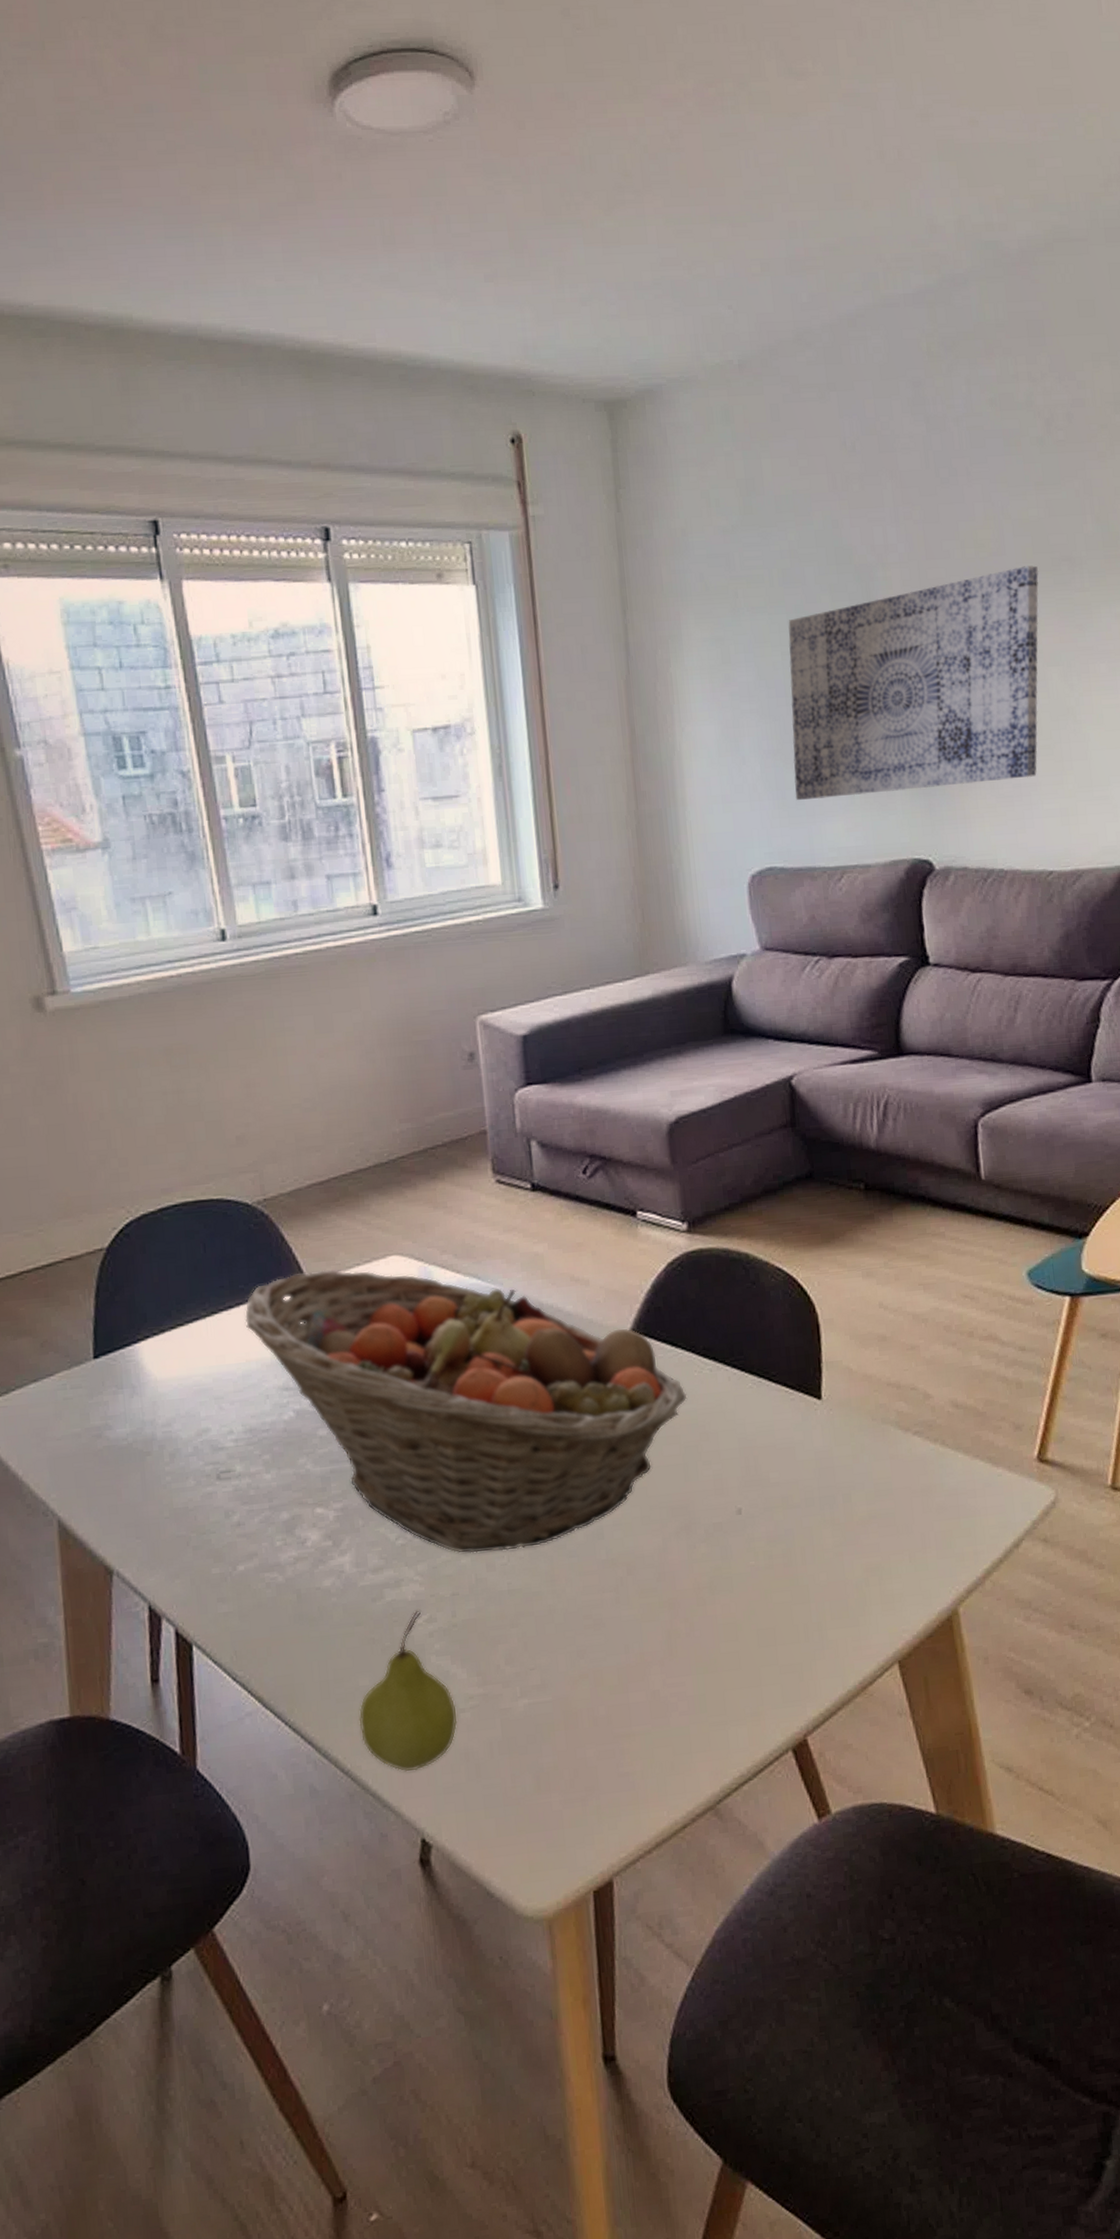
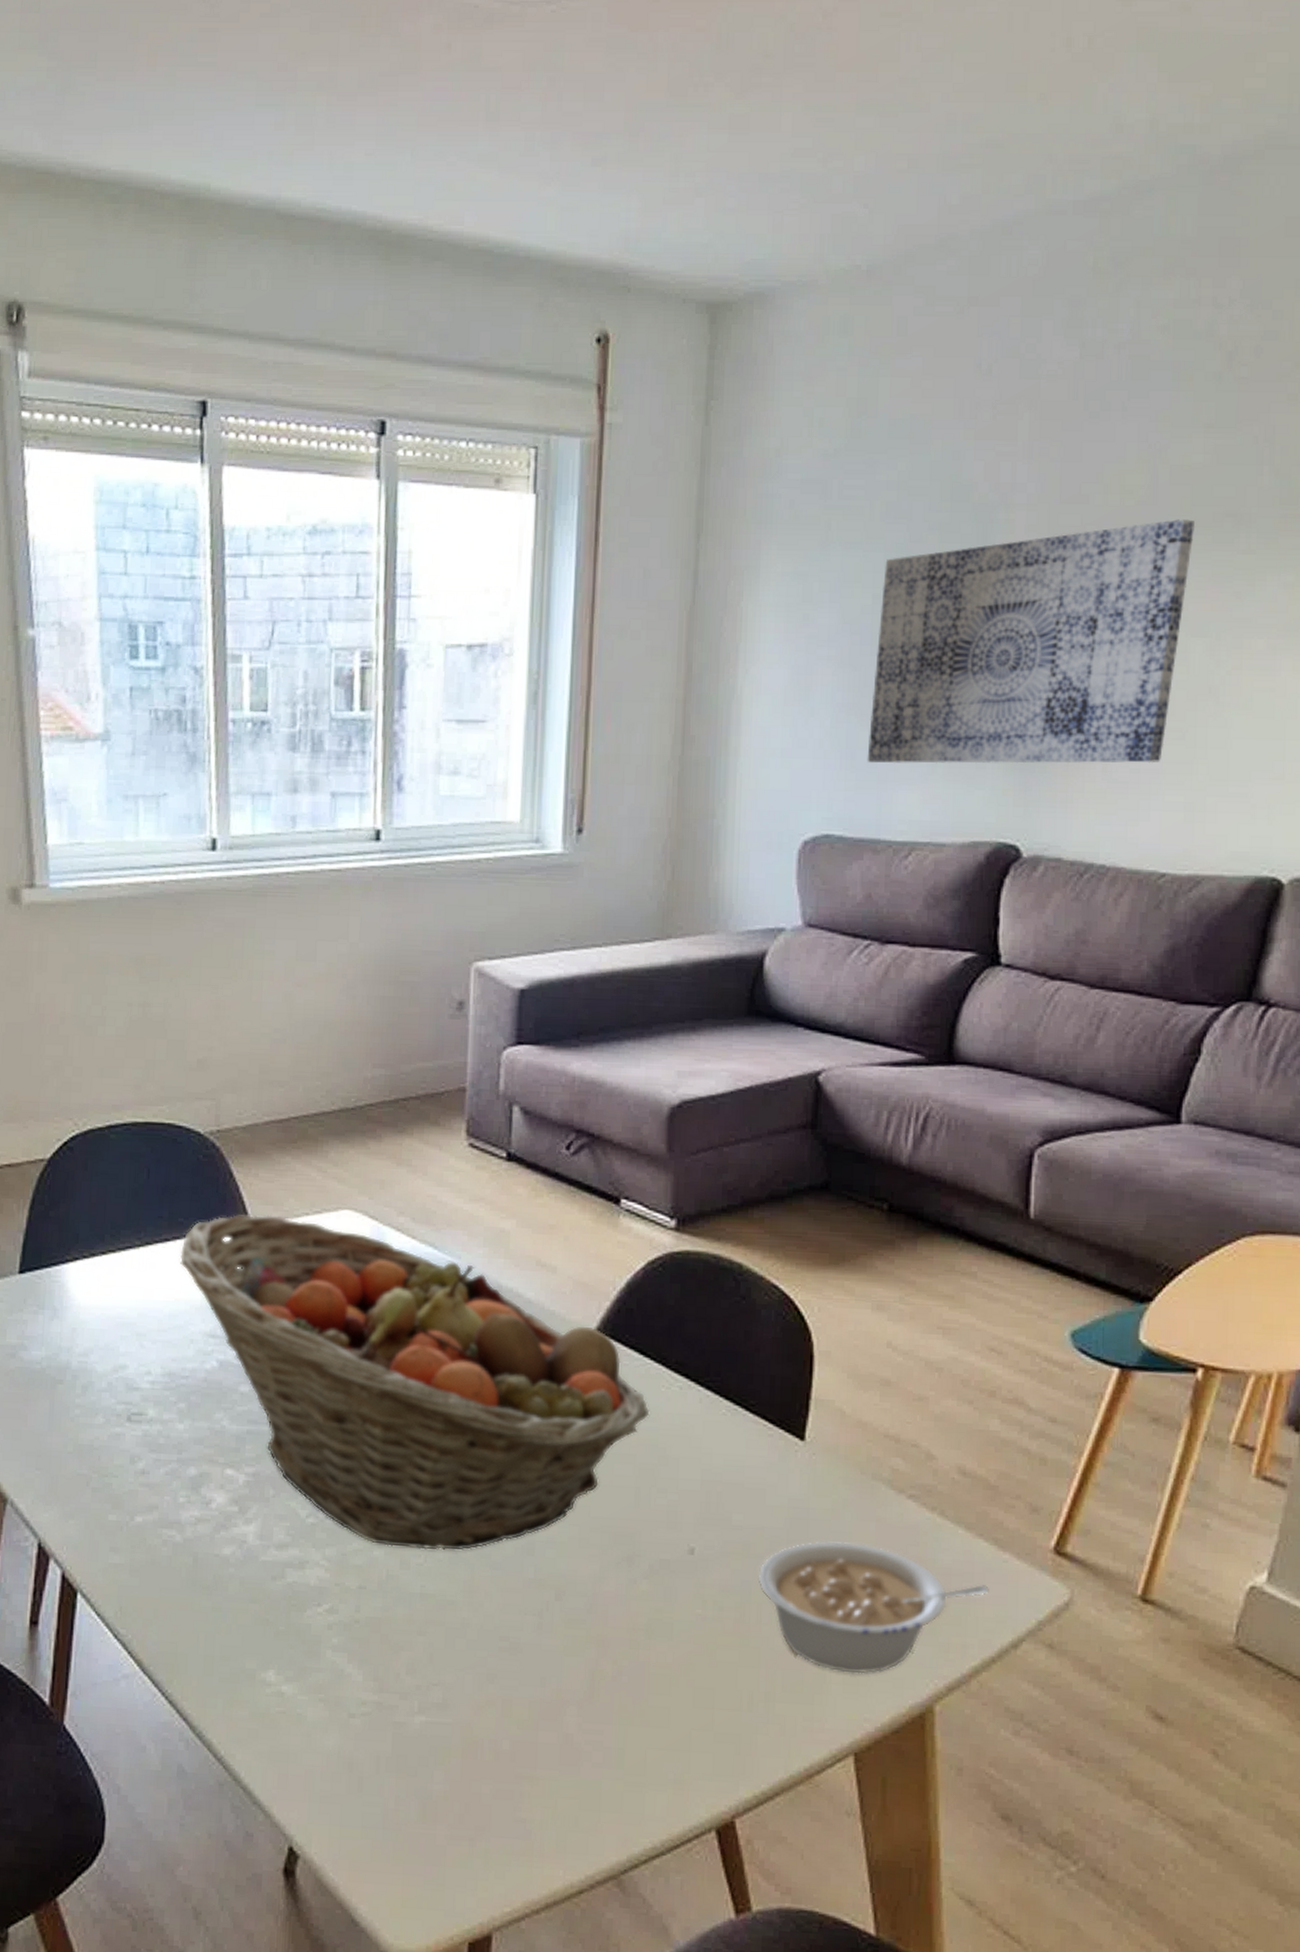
fruit: present [359,1610,458,1772] -> none [239,1597,346,1772]
legume: none [798,1479,990,1594] -> present [757,1541,989,1674]

